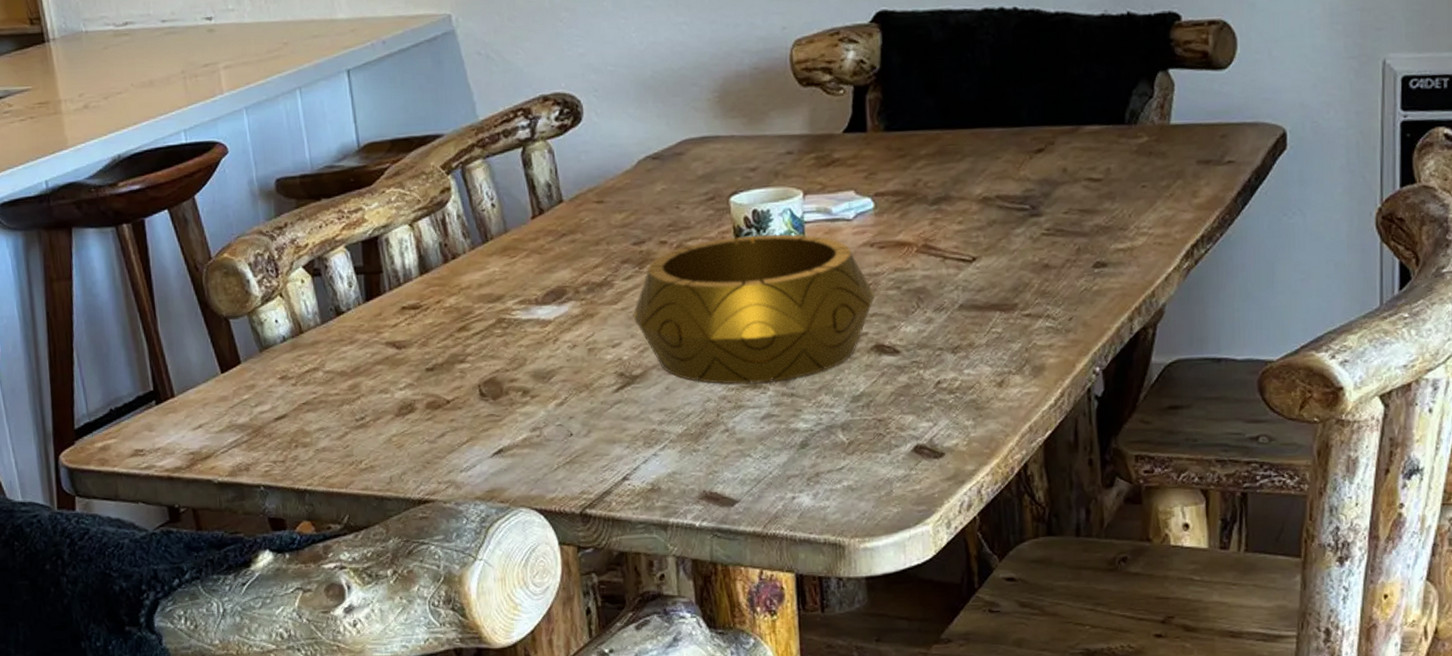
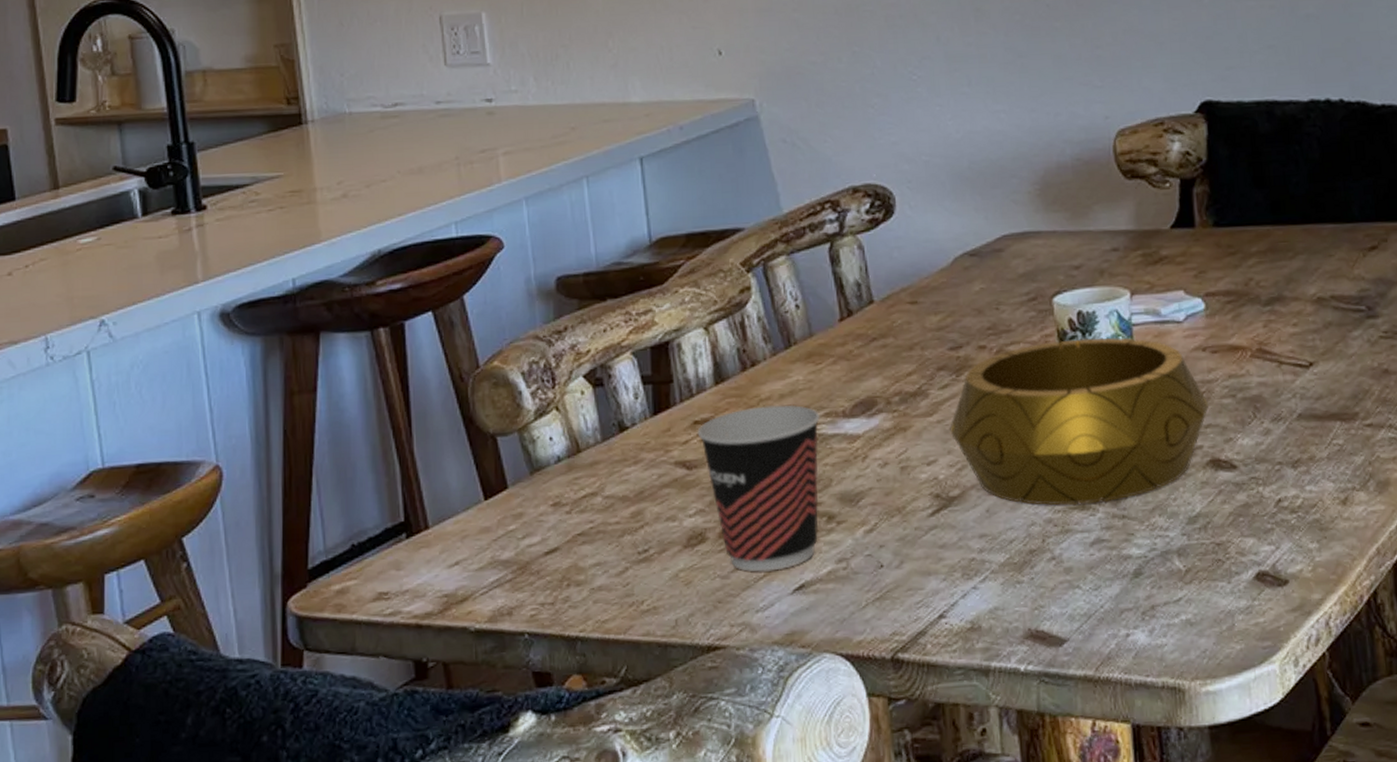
cup: none [405,293,516,438] -> present [697,404,821,572]

